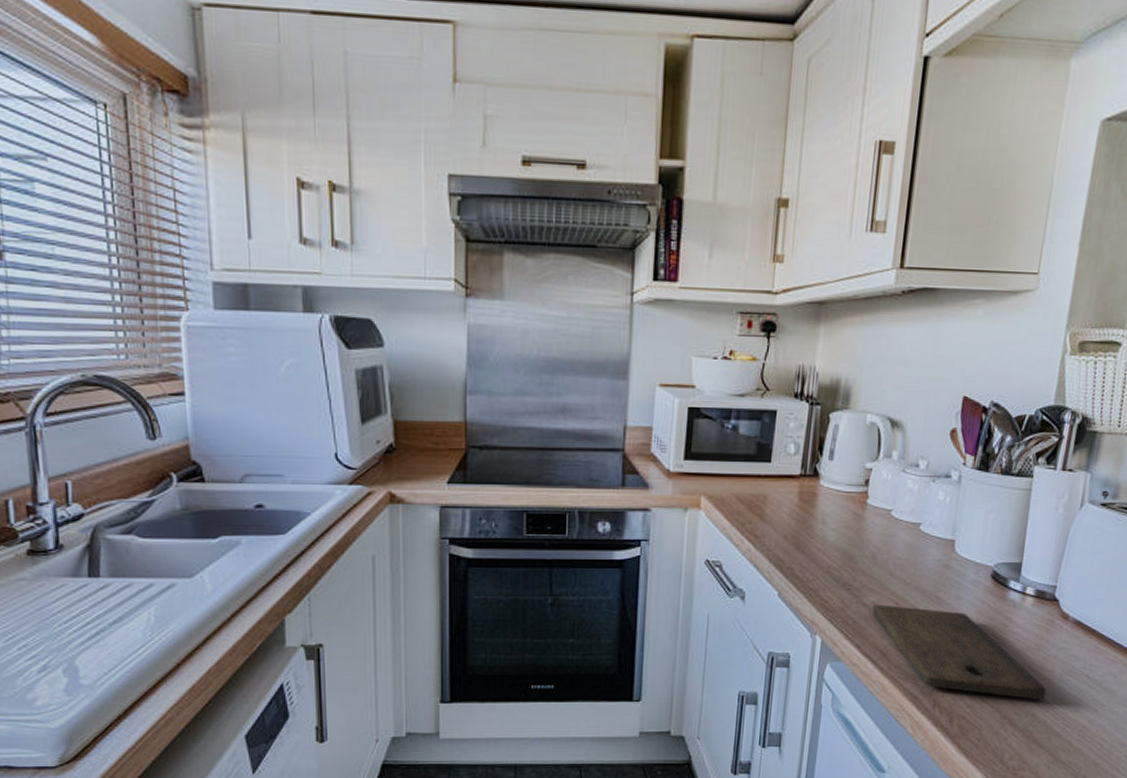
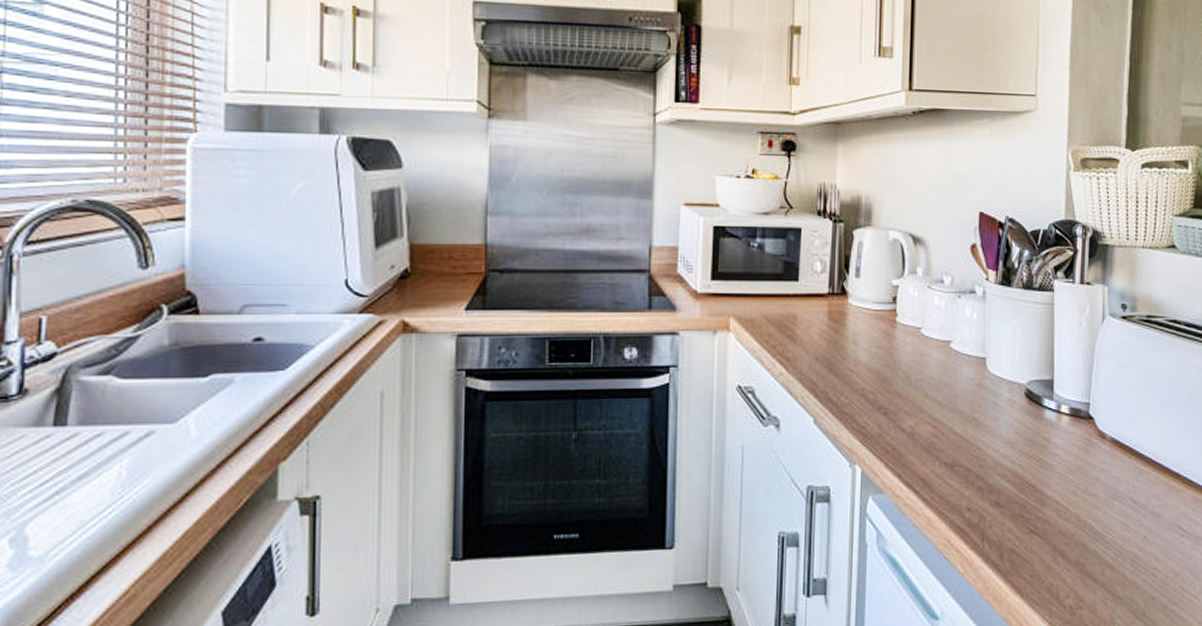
cutting board: present [872,604,1046,700] -> none [911,428,1093,528]

